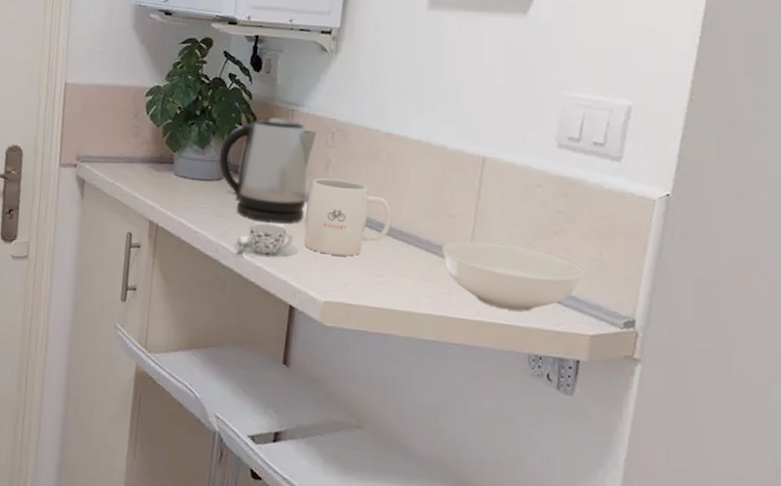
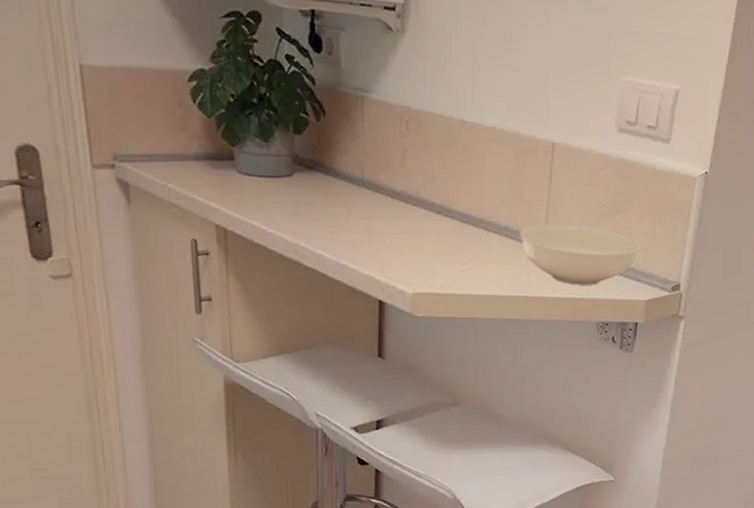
kettle: present [219,117,316,223] -> none [286,105,389,218]
teacup: present [234,223,300,259] -> none [315,220,384,256]
mug: present [303,178,392,256] -> none [386,170,472,247]

